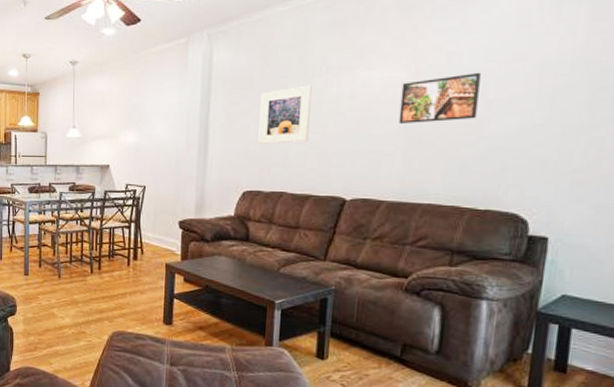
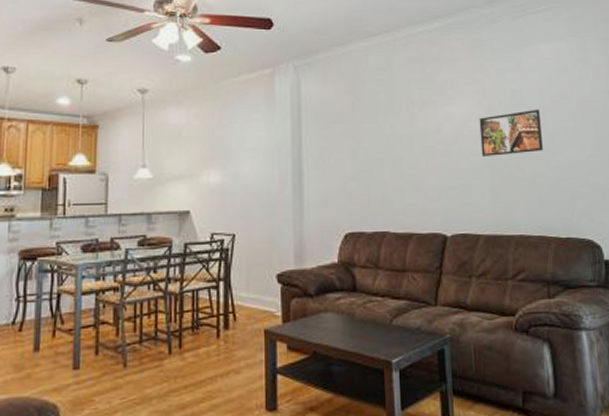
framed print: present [258,85,312,144] -> none [353,119,404,180]

